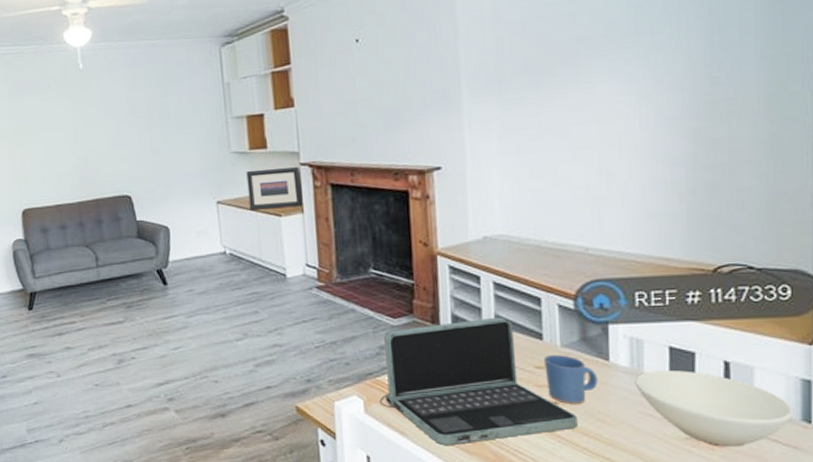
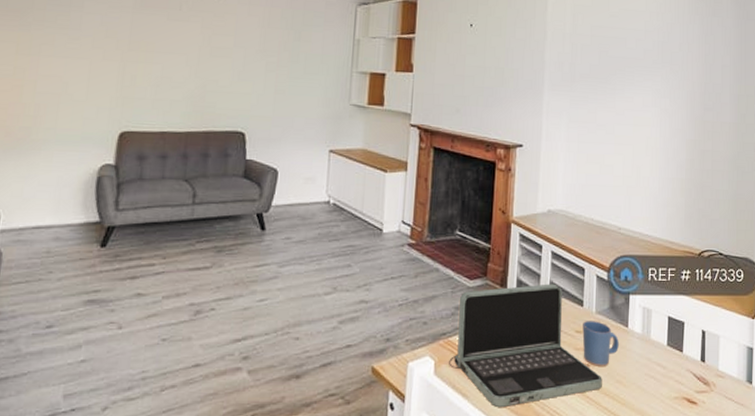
picture frame: present [246,167,303,210] -> none [359,125,409,165]
bowl: present [635,369,794,447] -> none [644,336,742,405]

